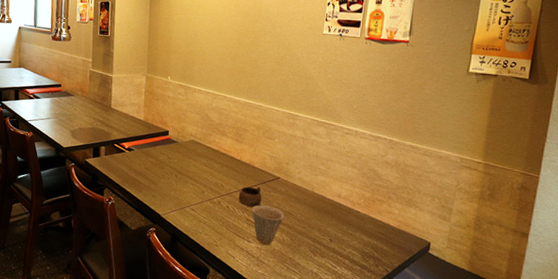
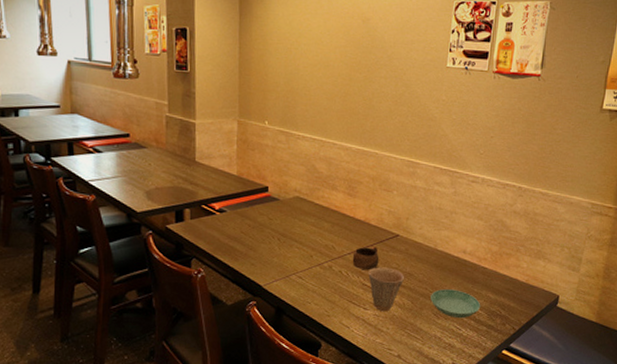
saucer: none [308,229,355,257] -> present [430,289,481,319]

